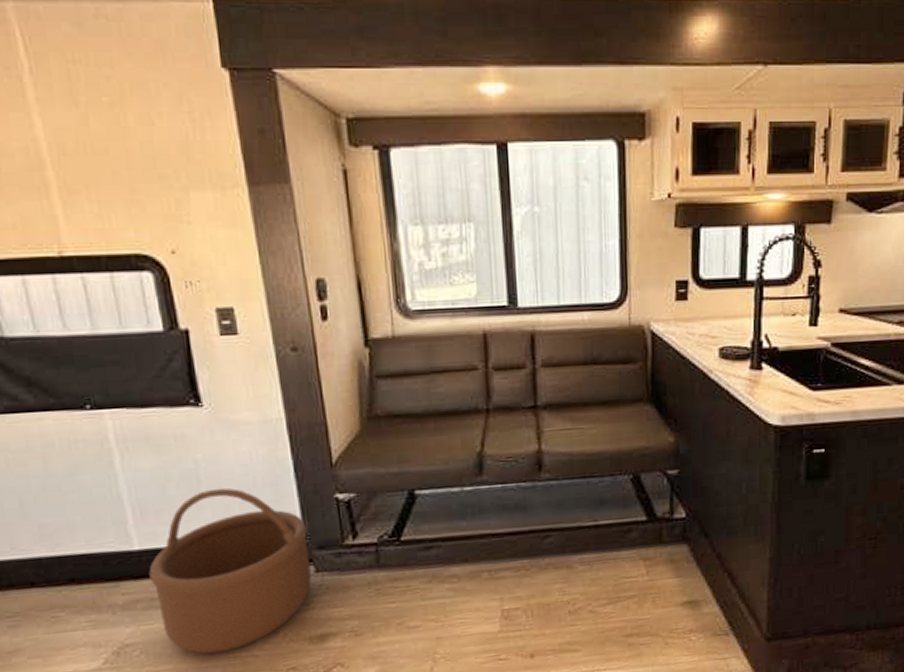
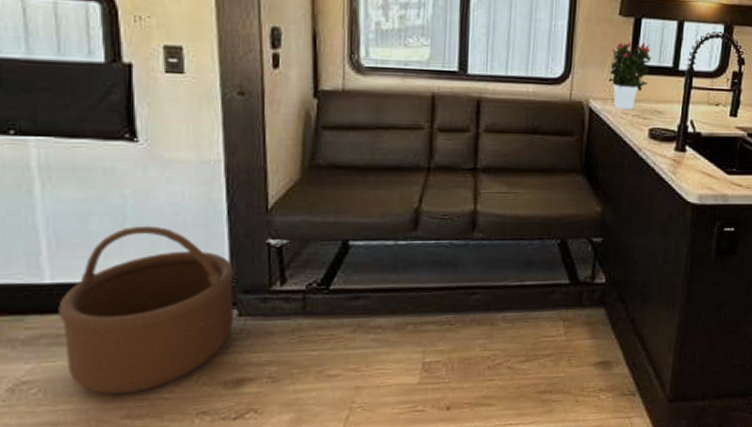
potted flower: none [668,255,715,329] -> present [608,42,652,109]

